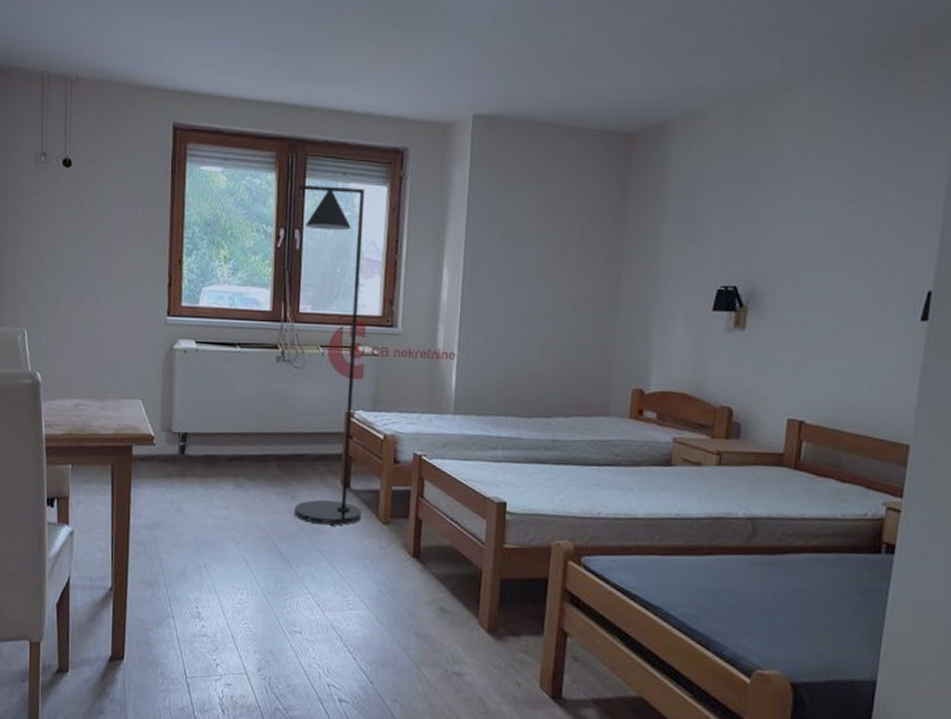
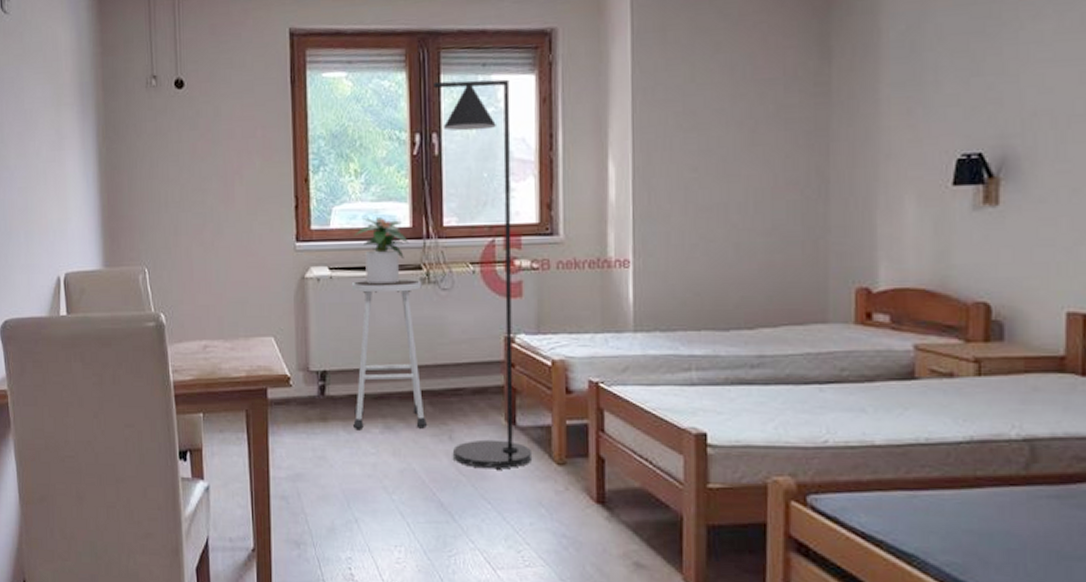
stool: none [208,355,277,488] -> present [351,280,427,431]
potted plant: none [220,299,268,360] -> present [354,216,408,285]

